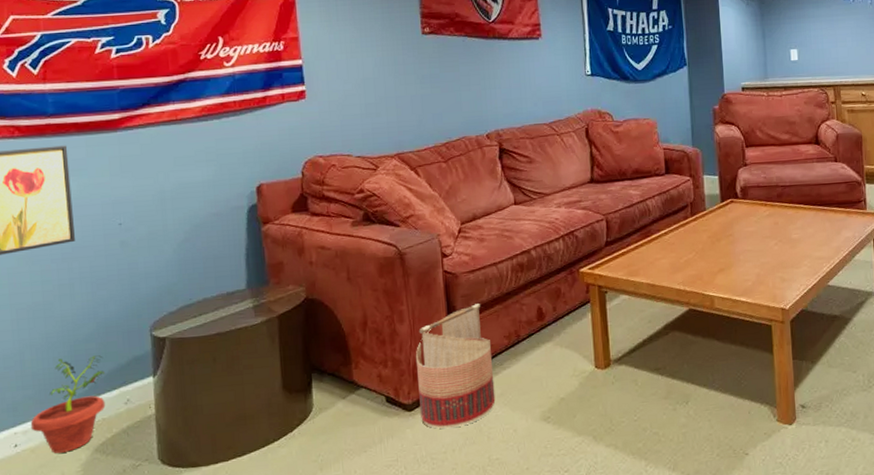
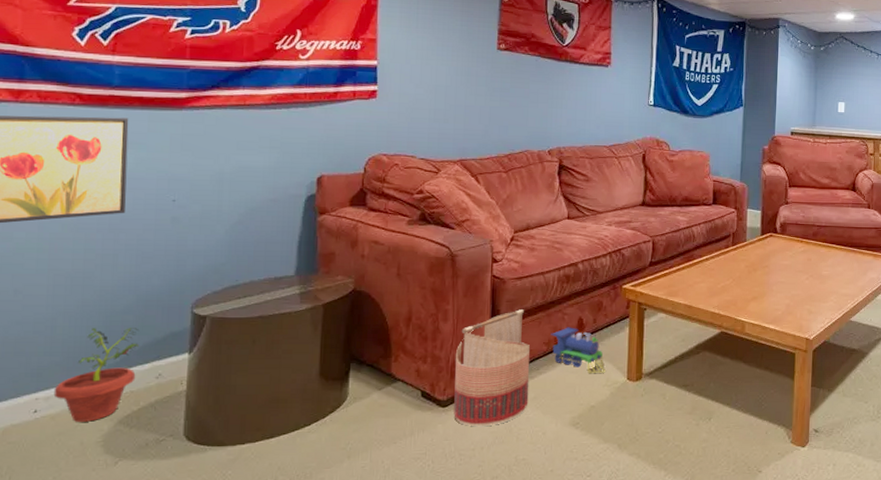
toy train: none [510,317,573,364] -> present [551,327,607,373]

